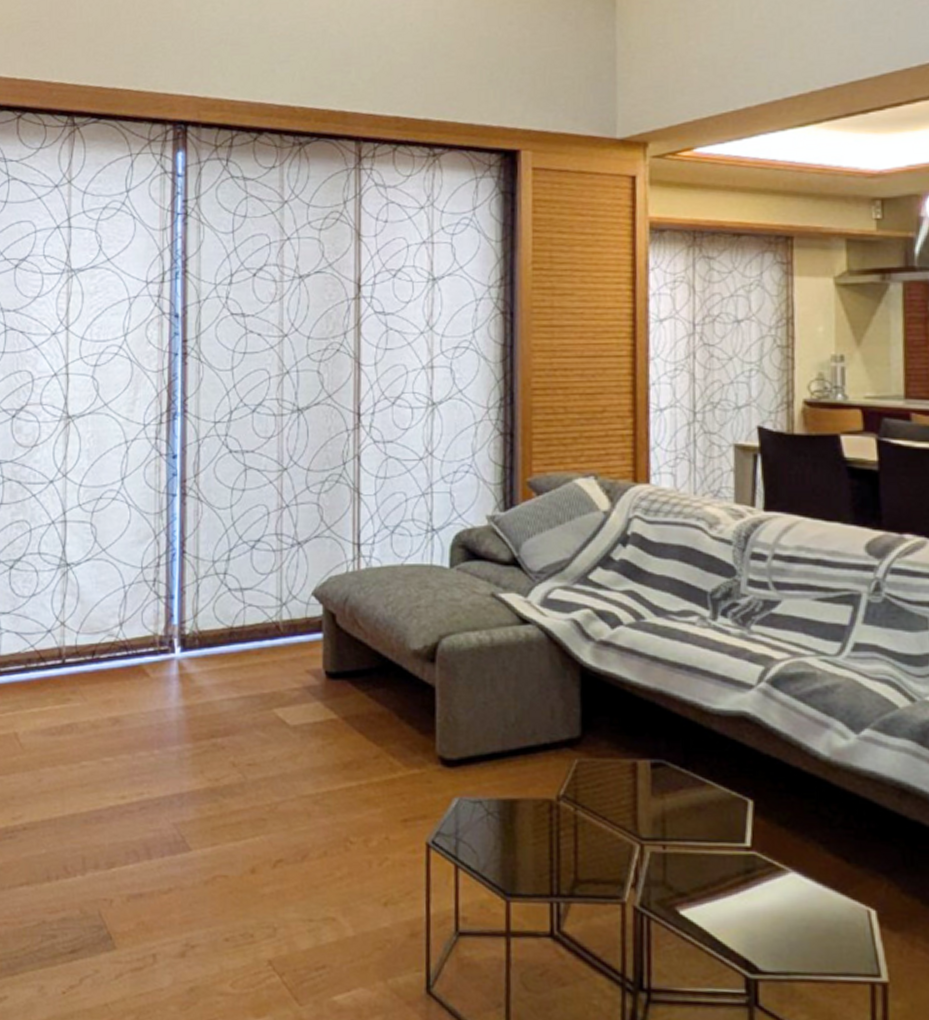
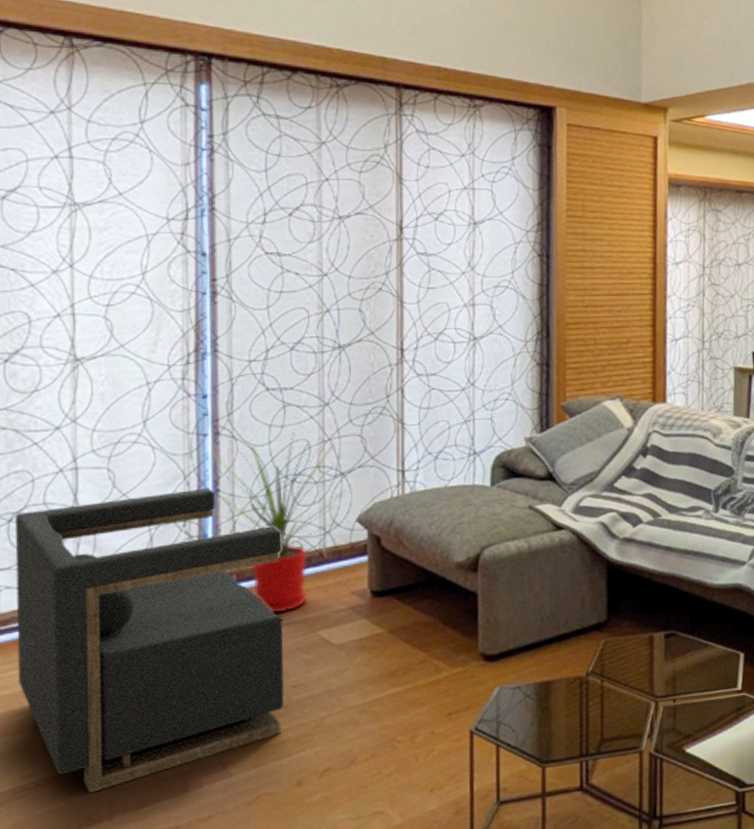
armchair: none [13,548,241,844] -> present [15,487,285,793]
house plant: none [178,493,305,683] -> present [210,429,349,612]

